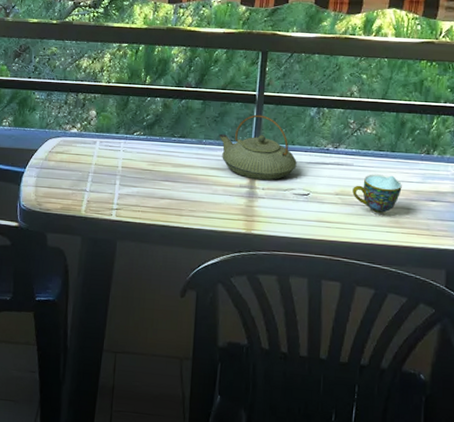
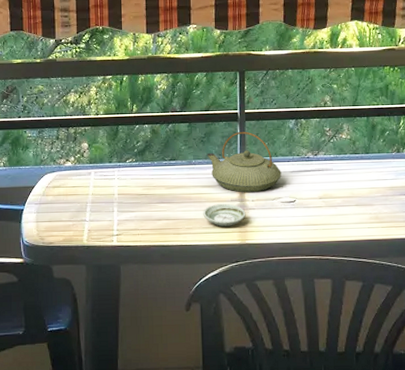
saucer: none [208,188,255,214] -> present [203,204,246,227]
teacup: present [352,174,402,215] -> none [334,175,378,213]

